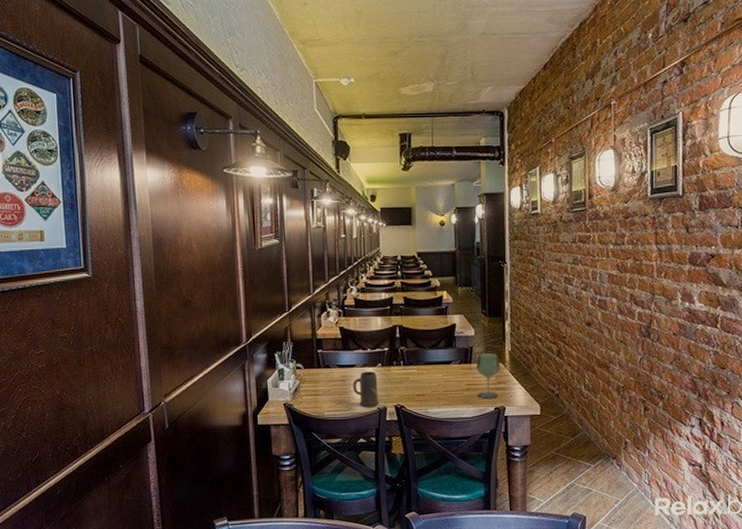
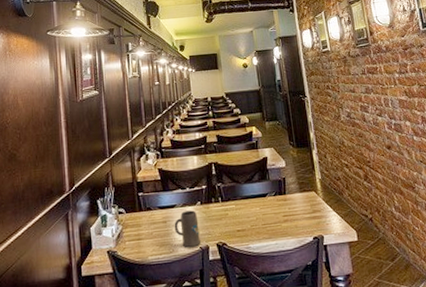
wine glass: present [476,352,501,399] -> none [290,182,315,229]

